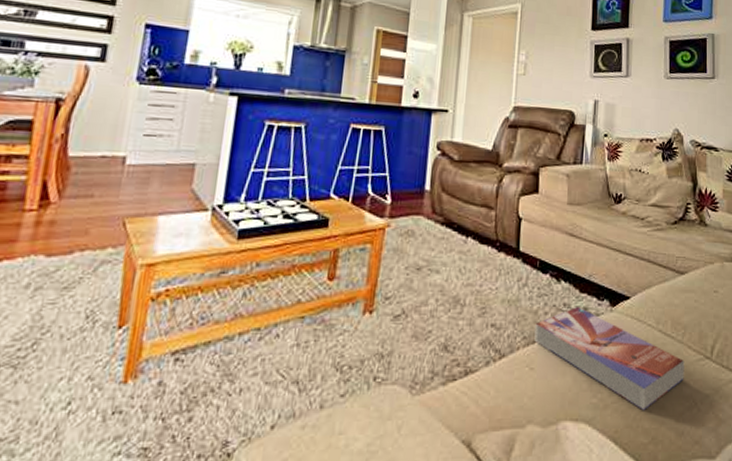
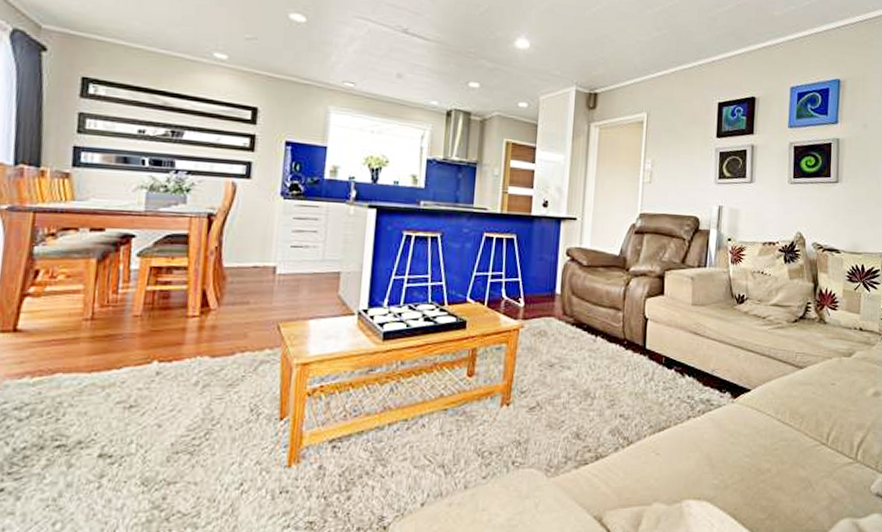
textbook: present [534,307,685,411] -> none [660,399,801,491]

